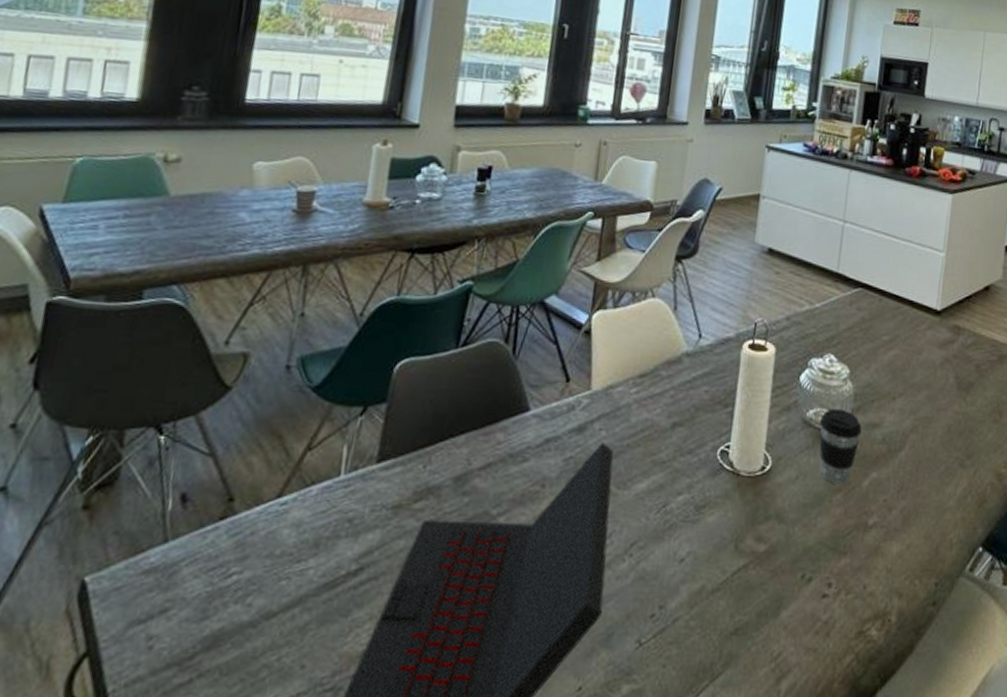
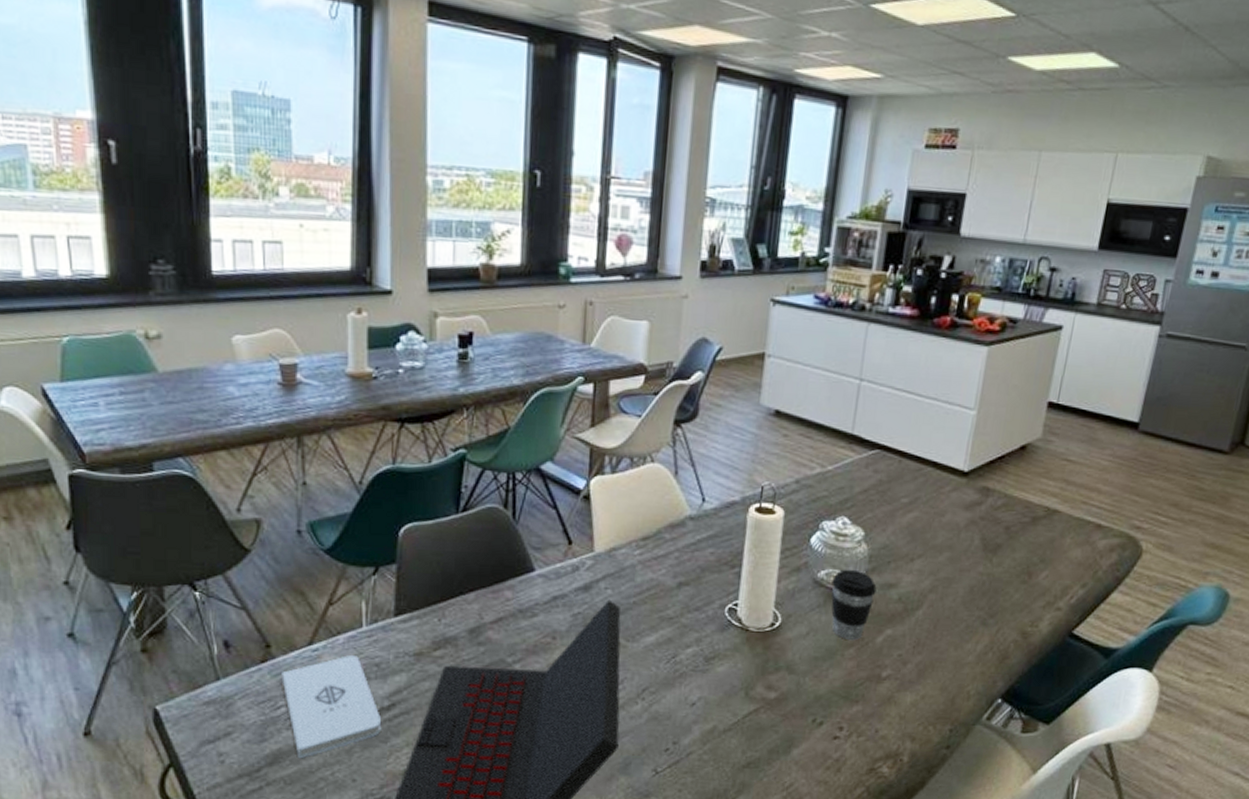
notepad: none [239,510,346,641] -> present [282,655,382,759]

